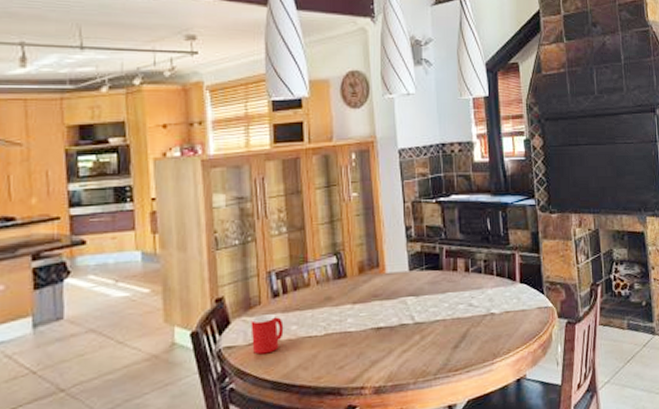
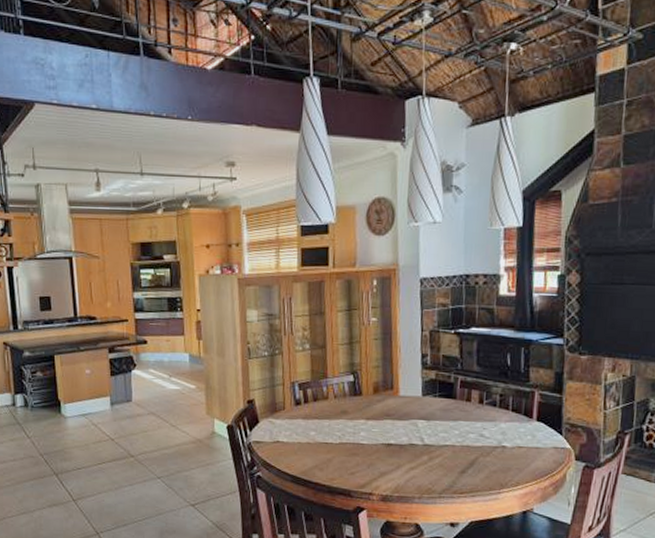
cup: present [251,314,284,355] -> none [276,419,304,452]

